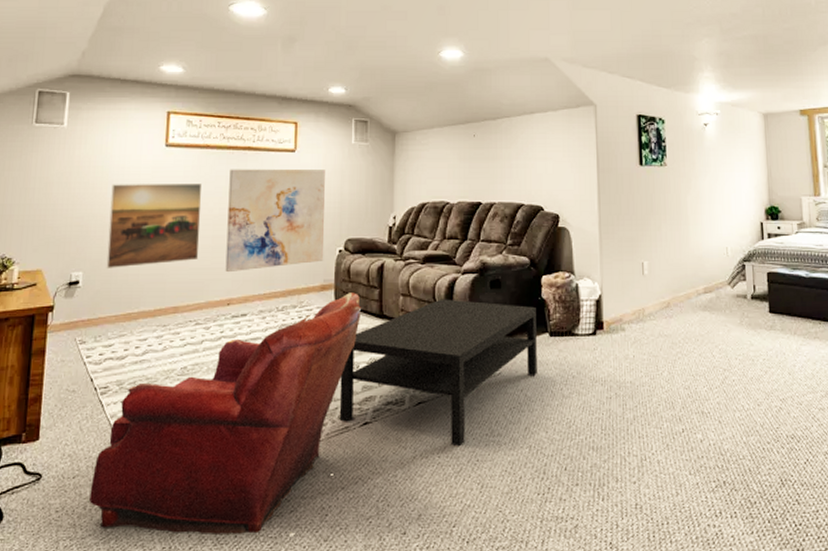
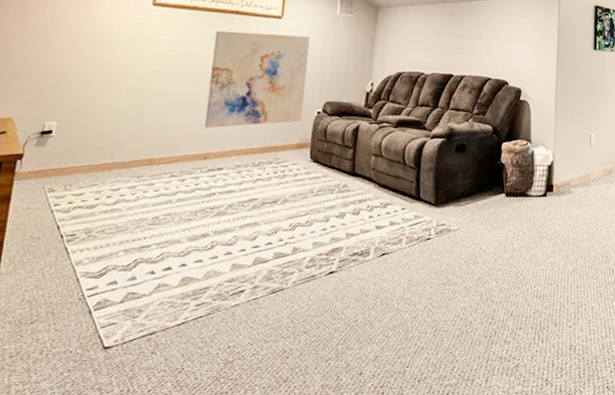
armchair: present [88,293,362,534] -> none [45,151,336,377]
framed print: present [106,184,202,268] -> none [82,38,187,120]
coffee table: present [339,299,537,447] -> none [306,160,495,295]

